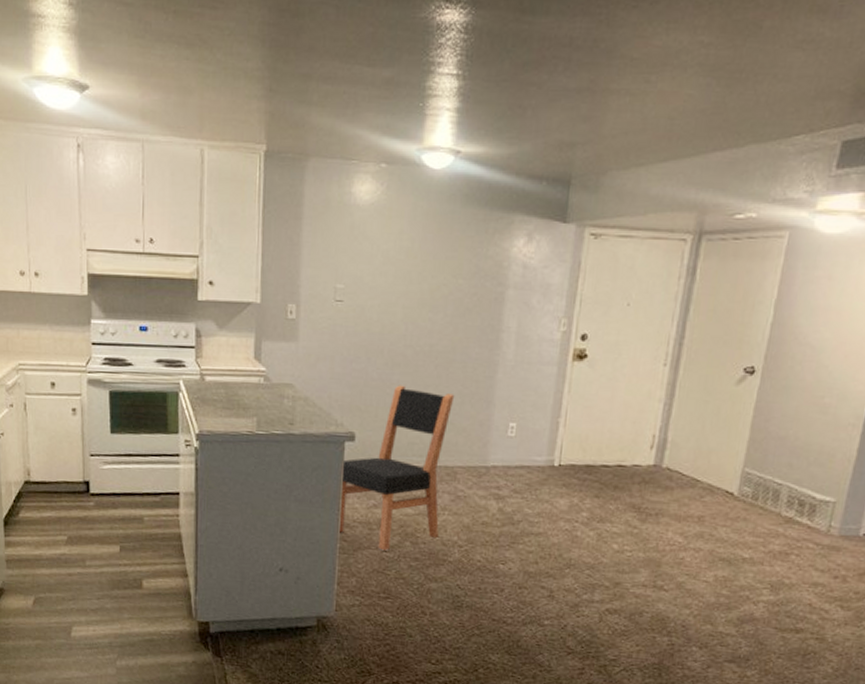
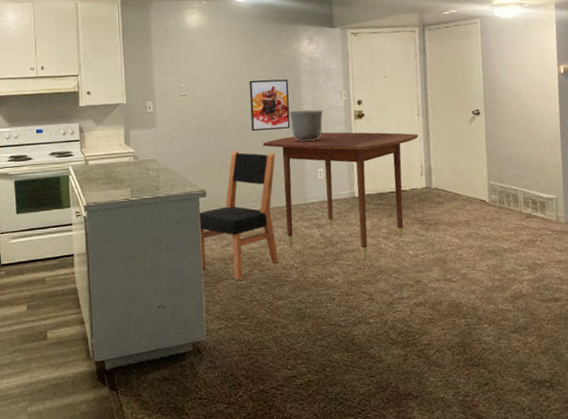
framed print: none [427,289,488,363] -> present [249,79,291,132]
dining table: none [439,374,659,547] -> present [263,132,418,259]
ceramic pot: none [482,338,530,384] -> present [289,109,323,142]

